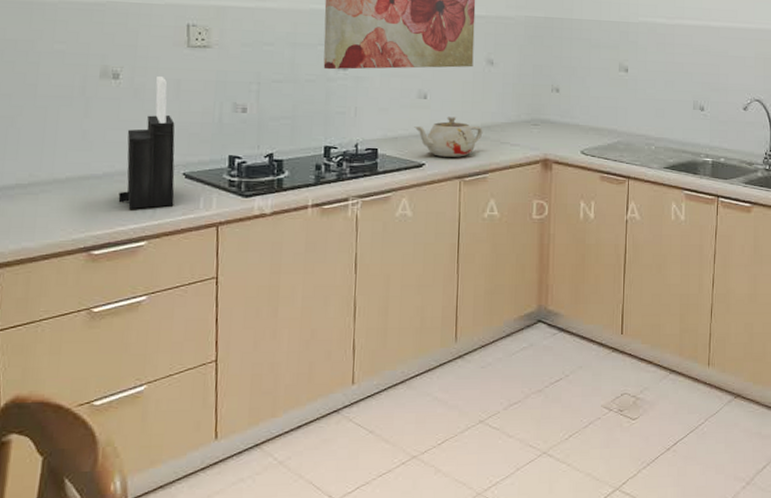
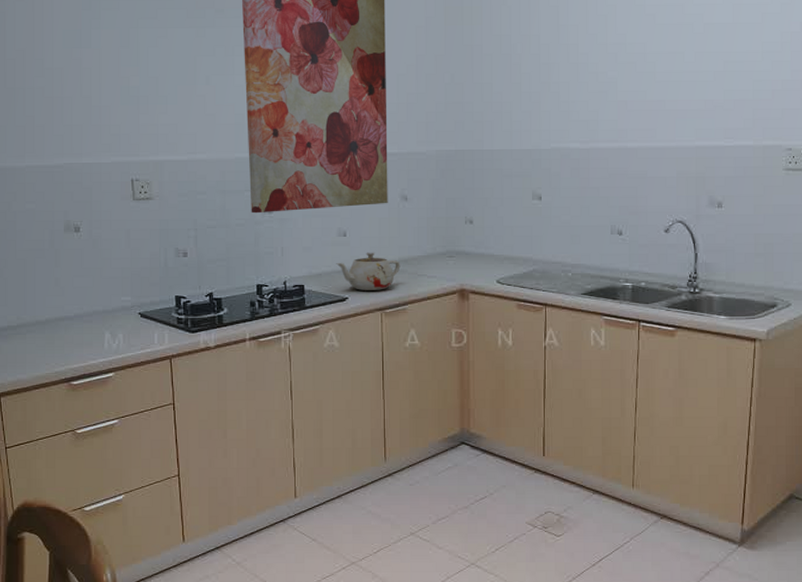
knife block: present [118,77,175,209] -> none [88,228,133,345]

